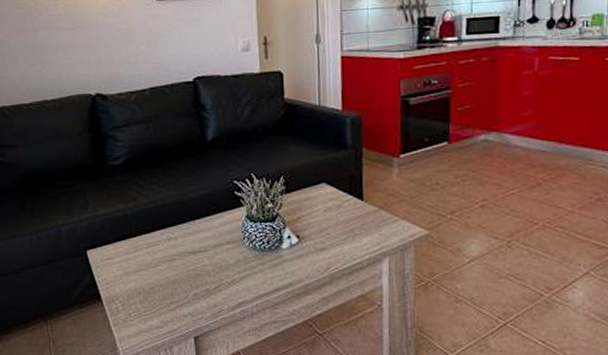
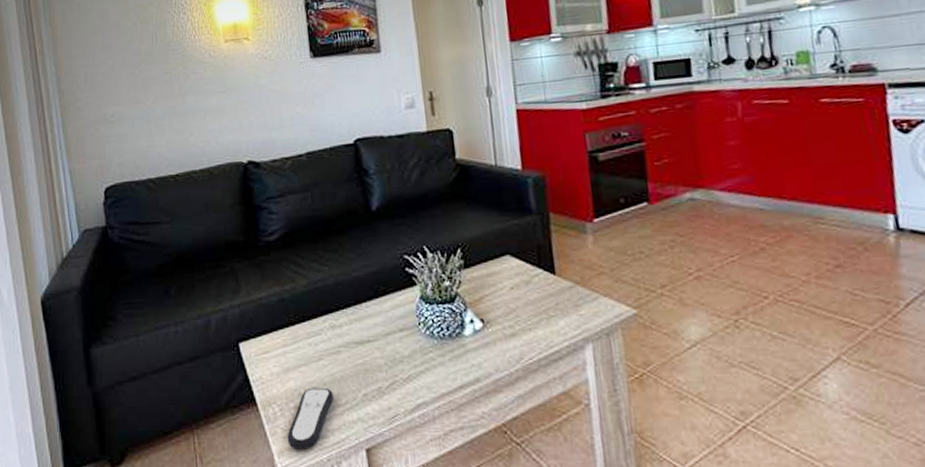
remote control: none [127,288,168,337] -> present [287,387,334,450]

